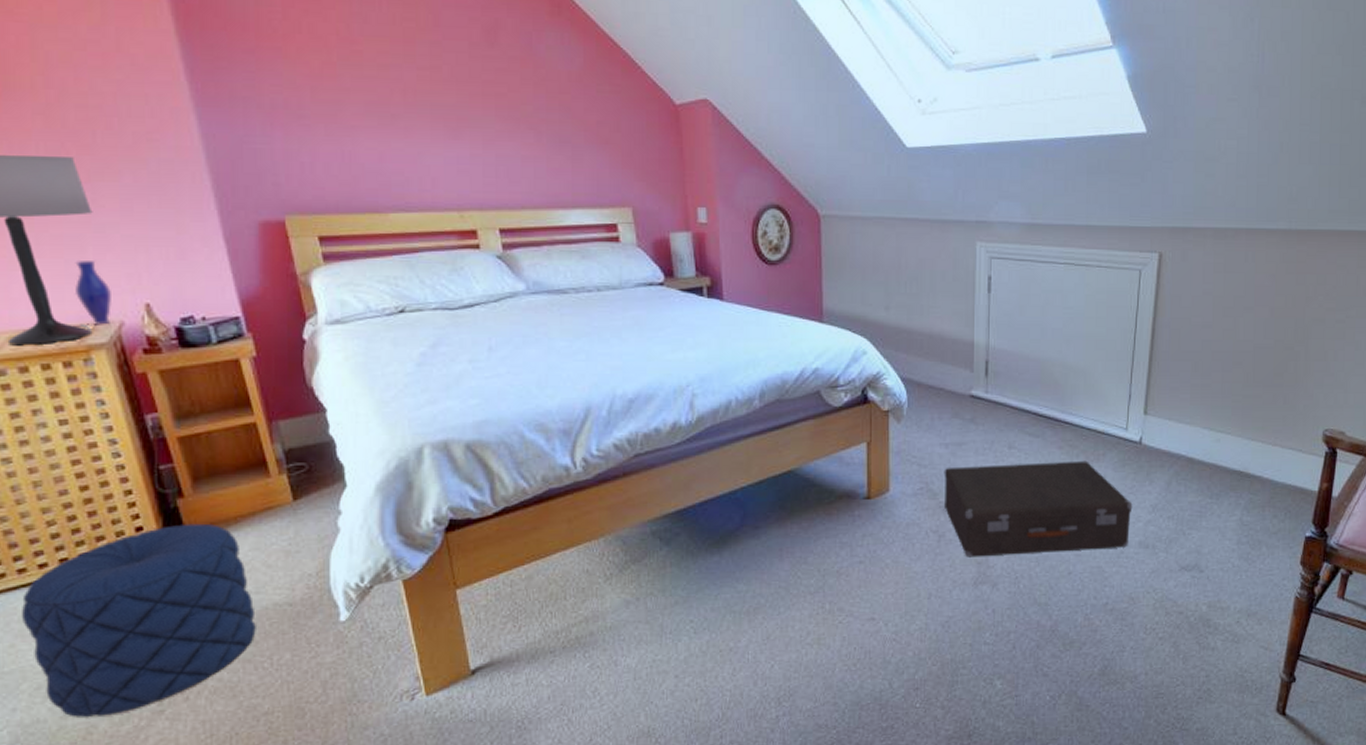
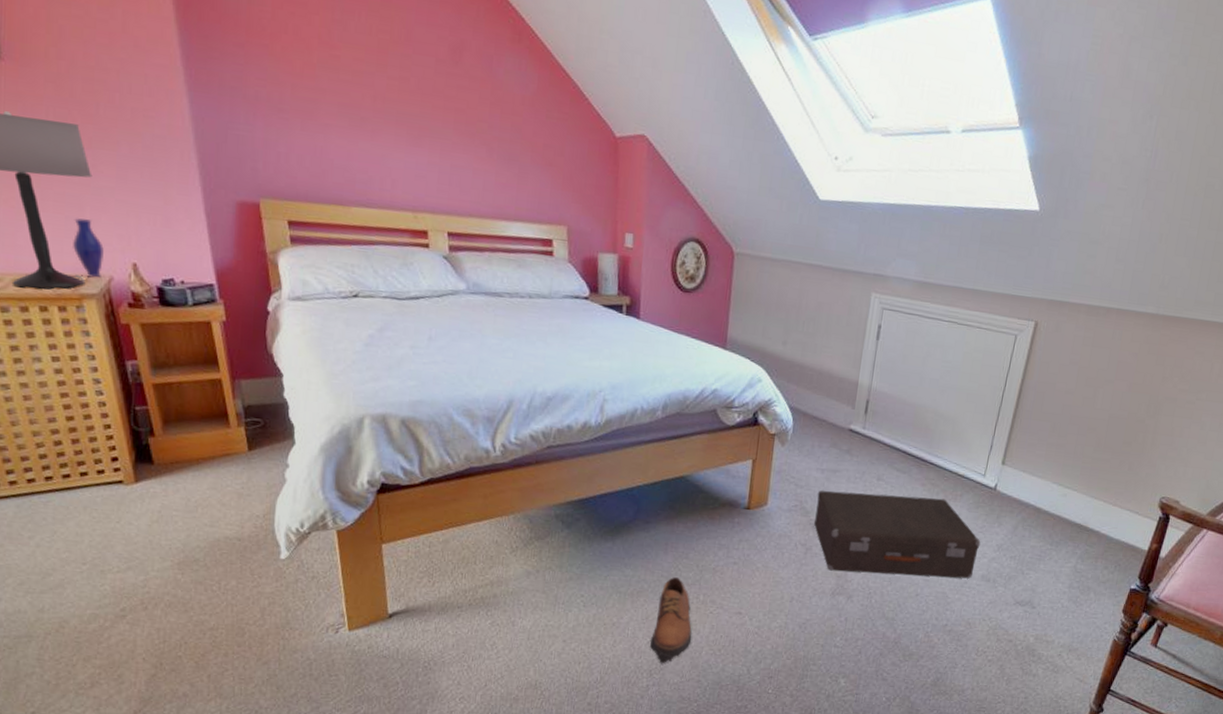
pouf: present [22,523,256,717] -> none [11,459,209,614]
shoe: none [774,587,822,688] -> present [650,577,692,663]

